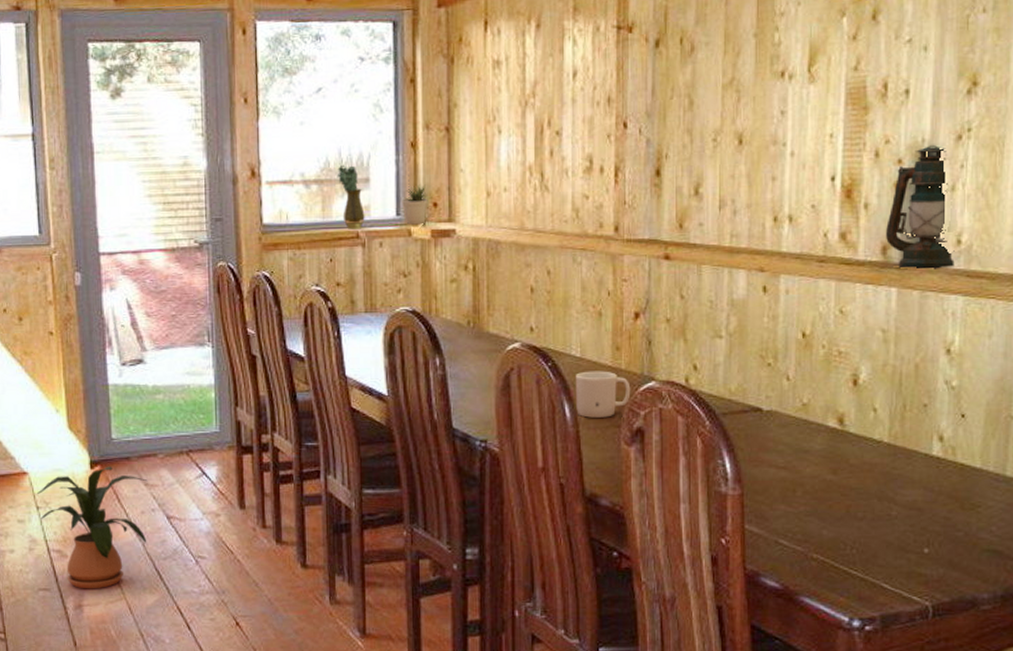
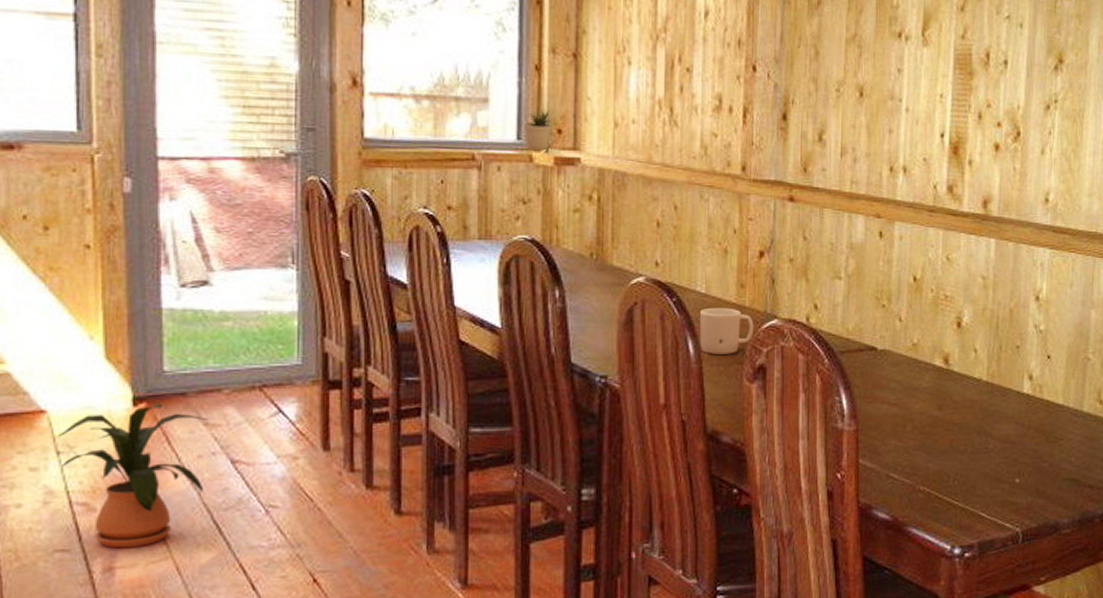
vase: present [337,163,365,230] -> none [452,80,482,151]
lantern: present [885,144,955,268] -> none [986,111,1043,223]

